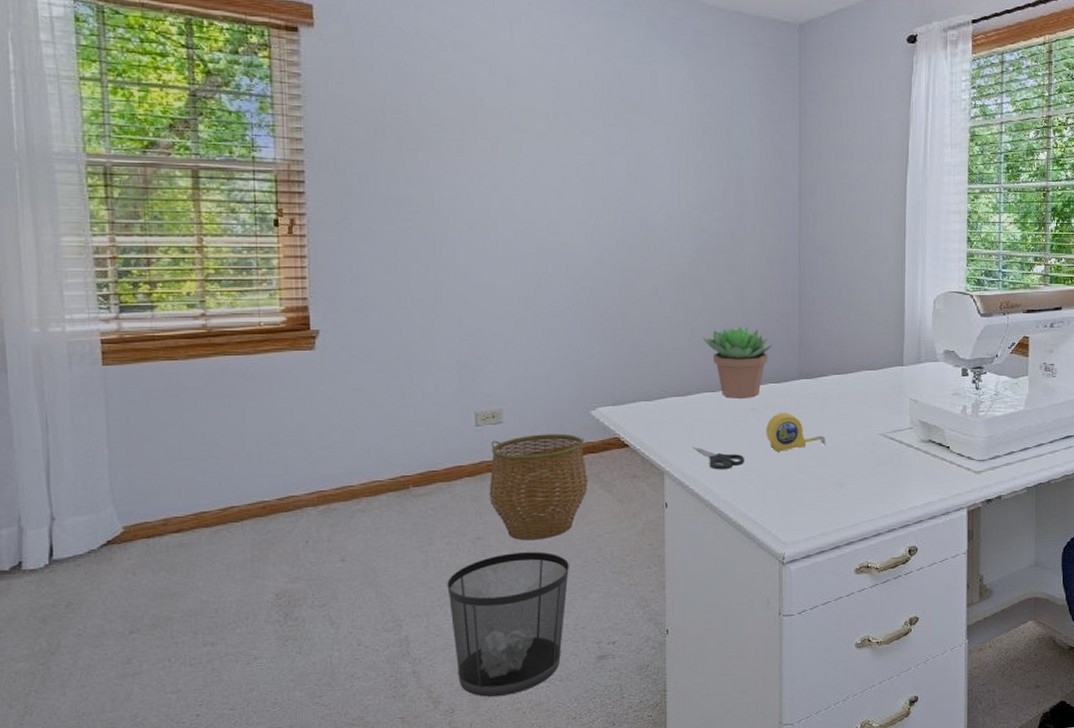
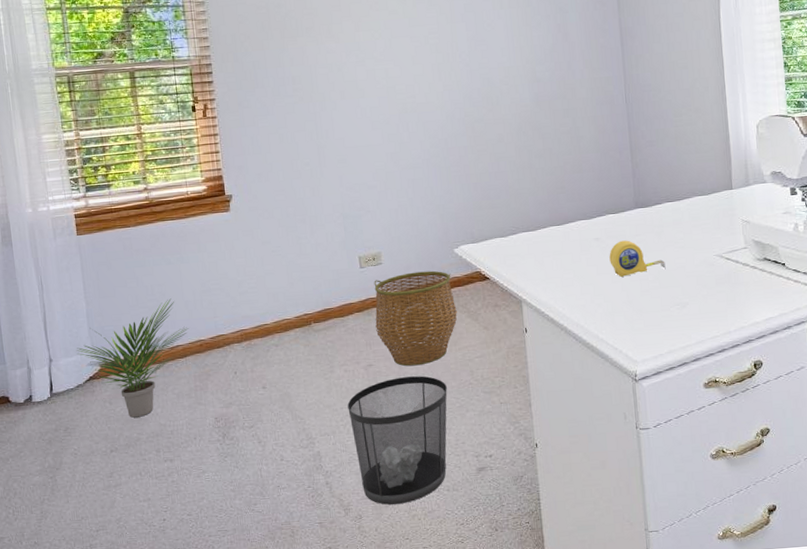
potted plant: none [90,449,248,592] -> present [76,298,188,418]
scissors: present [692,447,745,470] -> none [544,276,593,297]
succulent plant: present [703,326,774,400] -> none [545,164,610,231]

